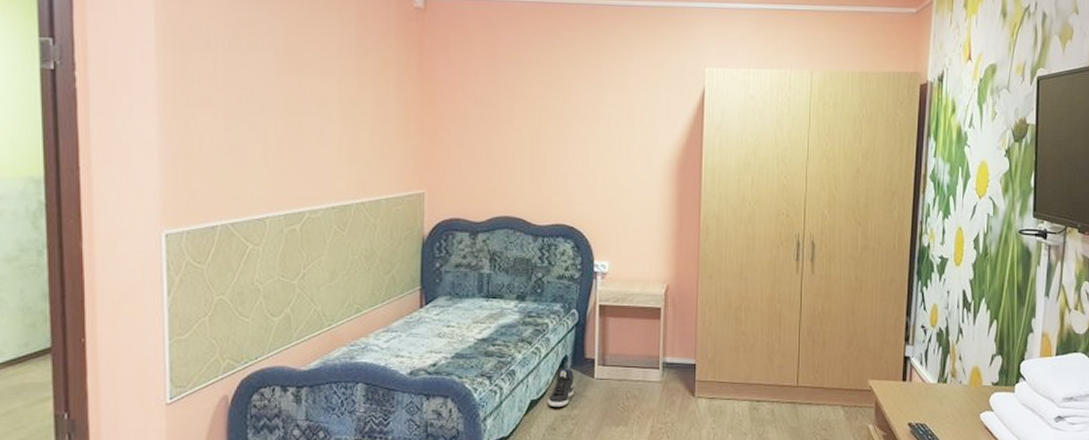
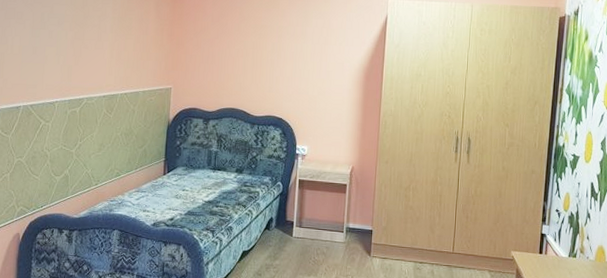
sneaker: present [547,368,574,408] -> none [255,227,277,258]

